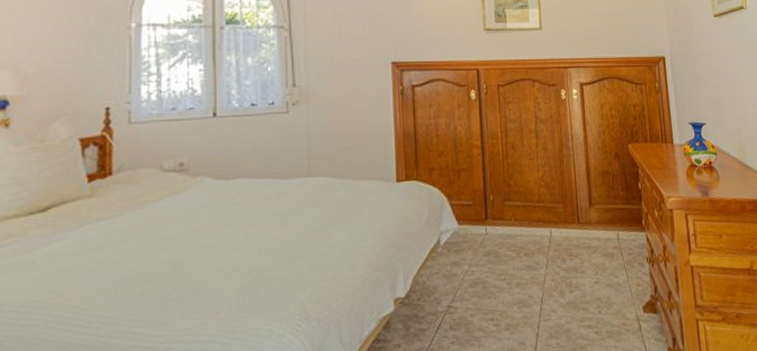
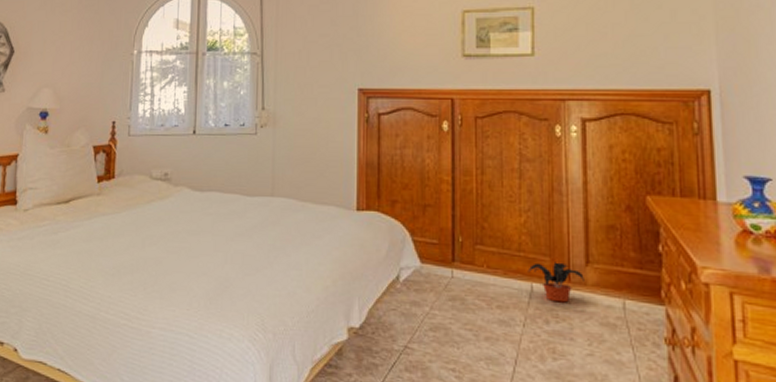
potted plant: none [547,207,589,243] -> present [527,262,584,303]

